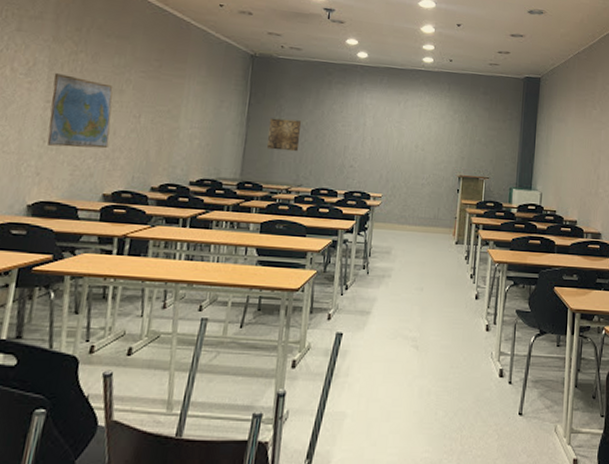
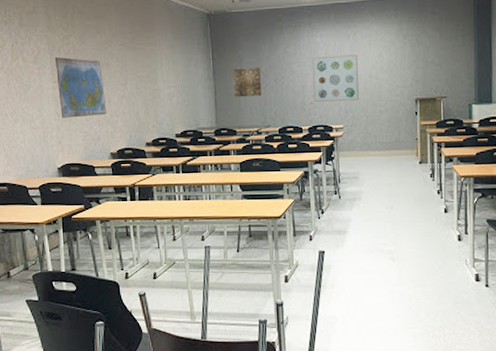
wall art: none [354,119,406,170] -> present [311,54,360,102]

